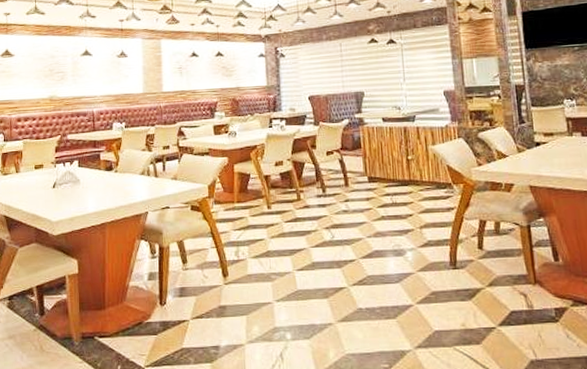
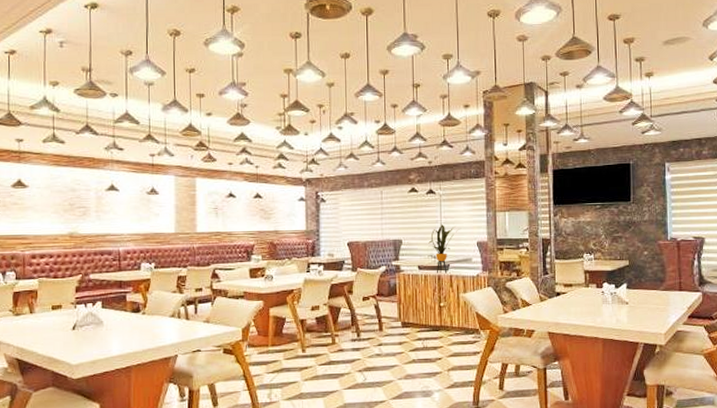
house plant: none [391,73,424,126] -> present [428,223,459,274]

